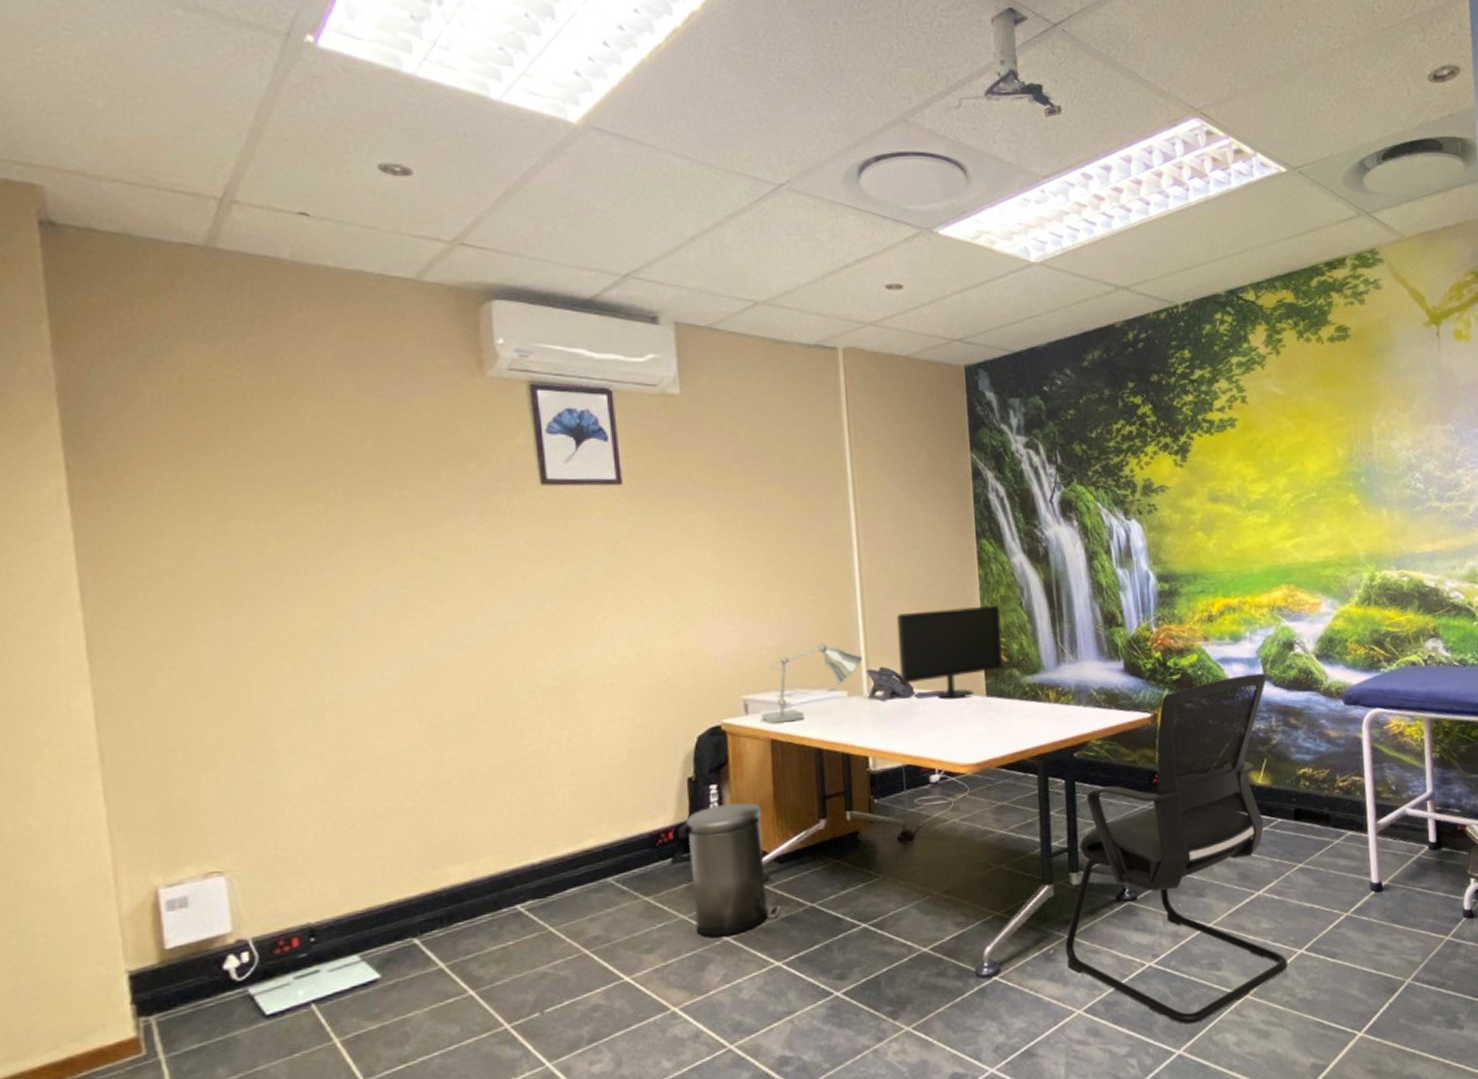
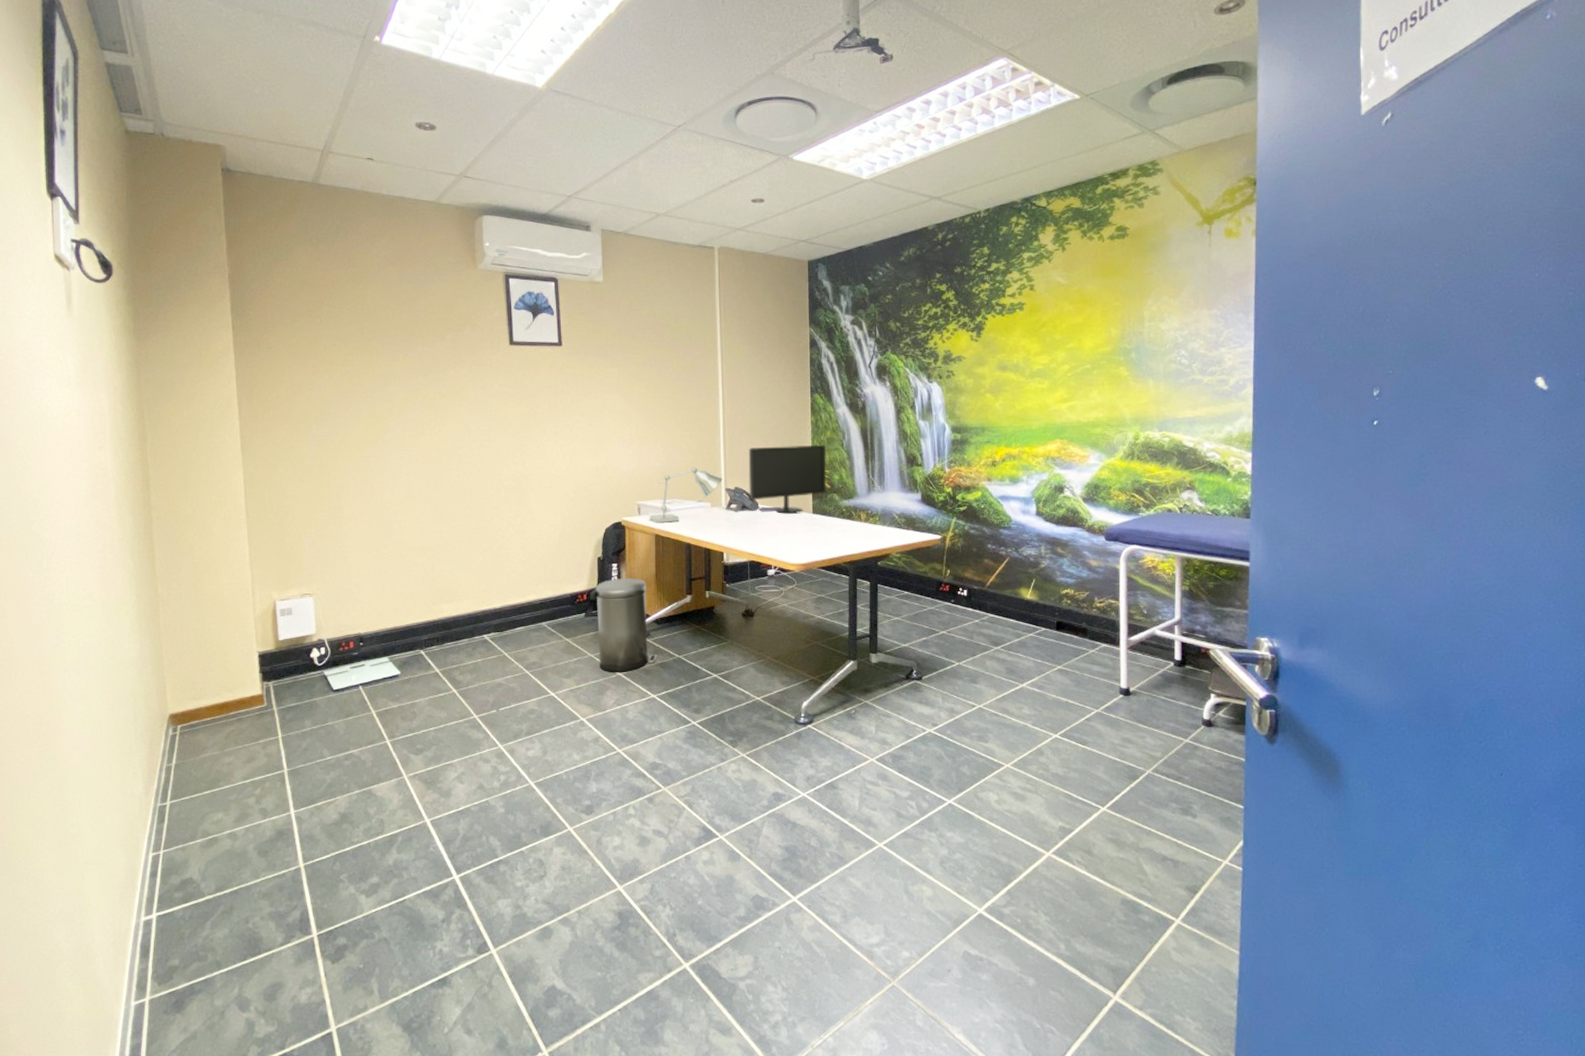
chair: present [1065,673,1289,1025] -> none [864,510,1045,781]

